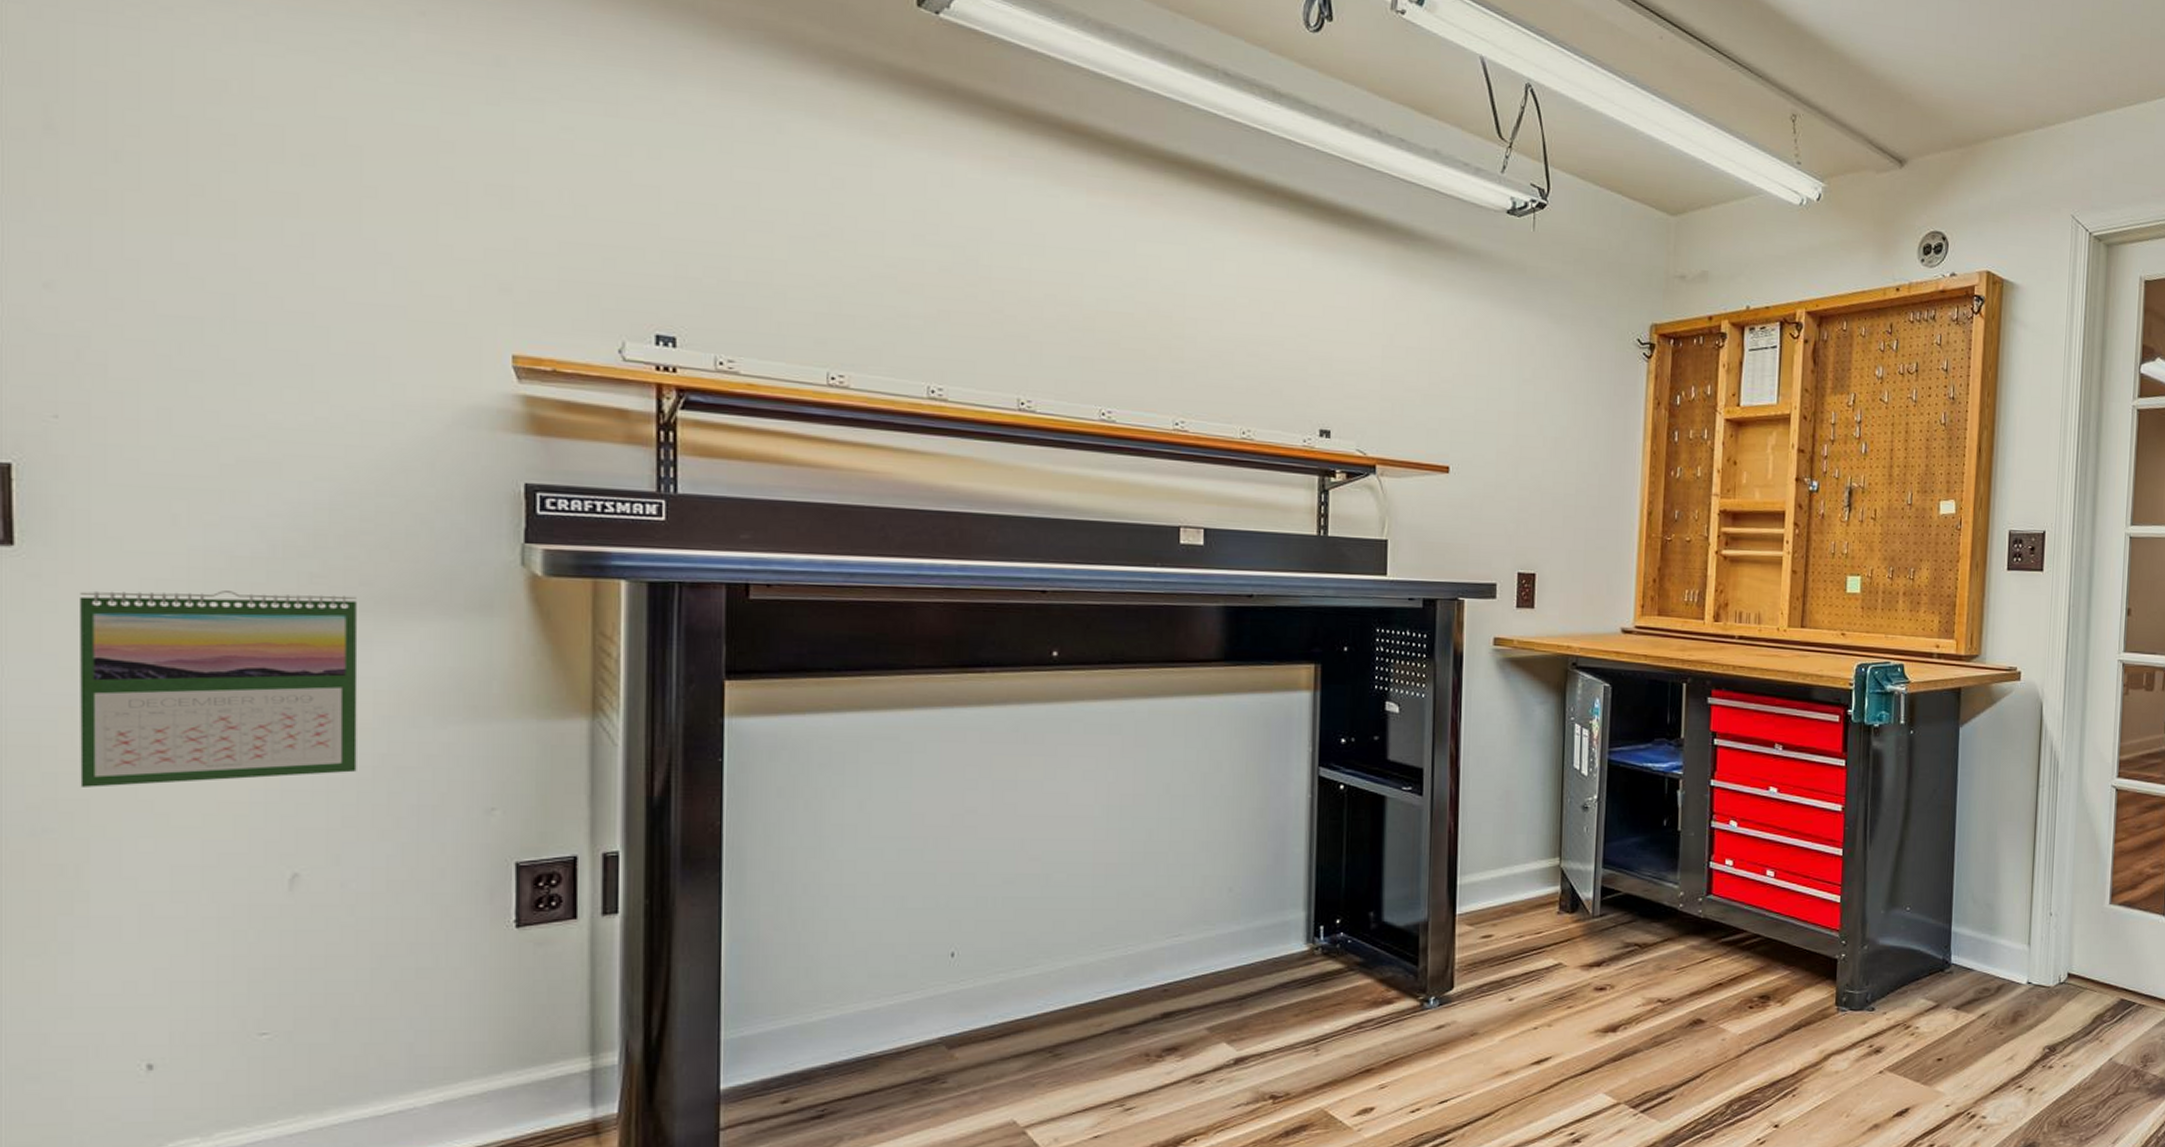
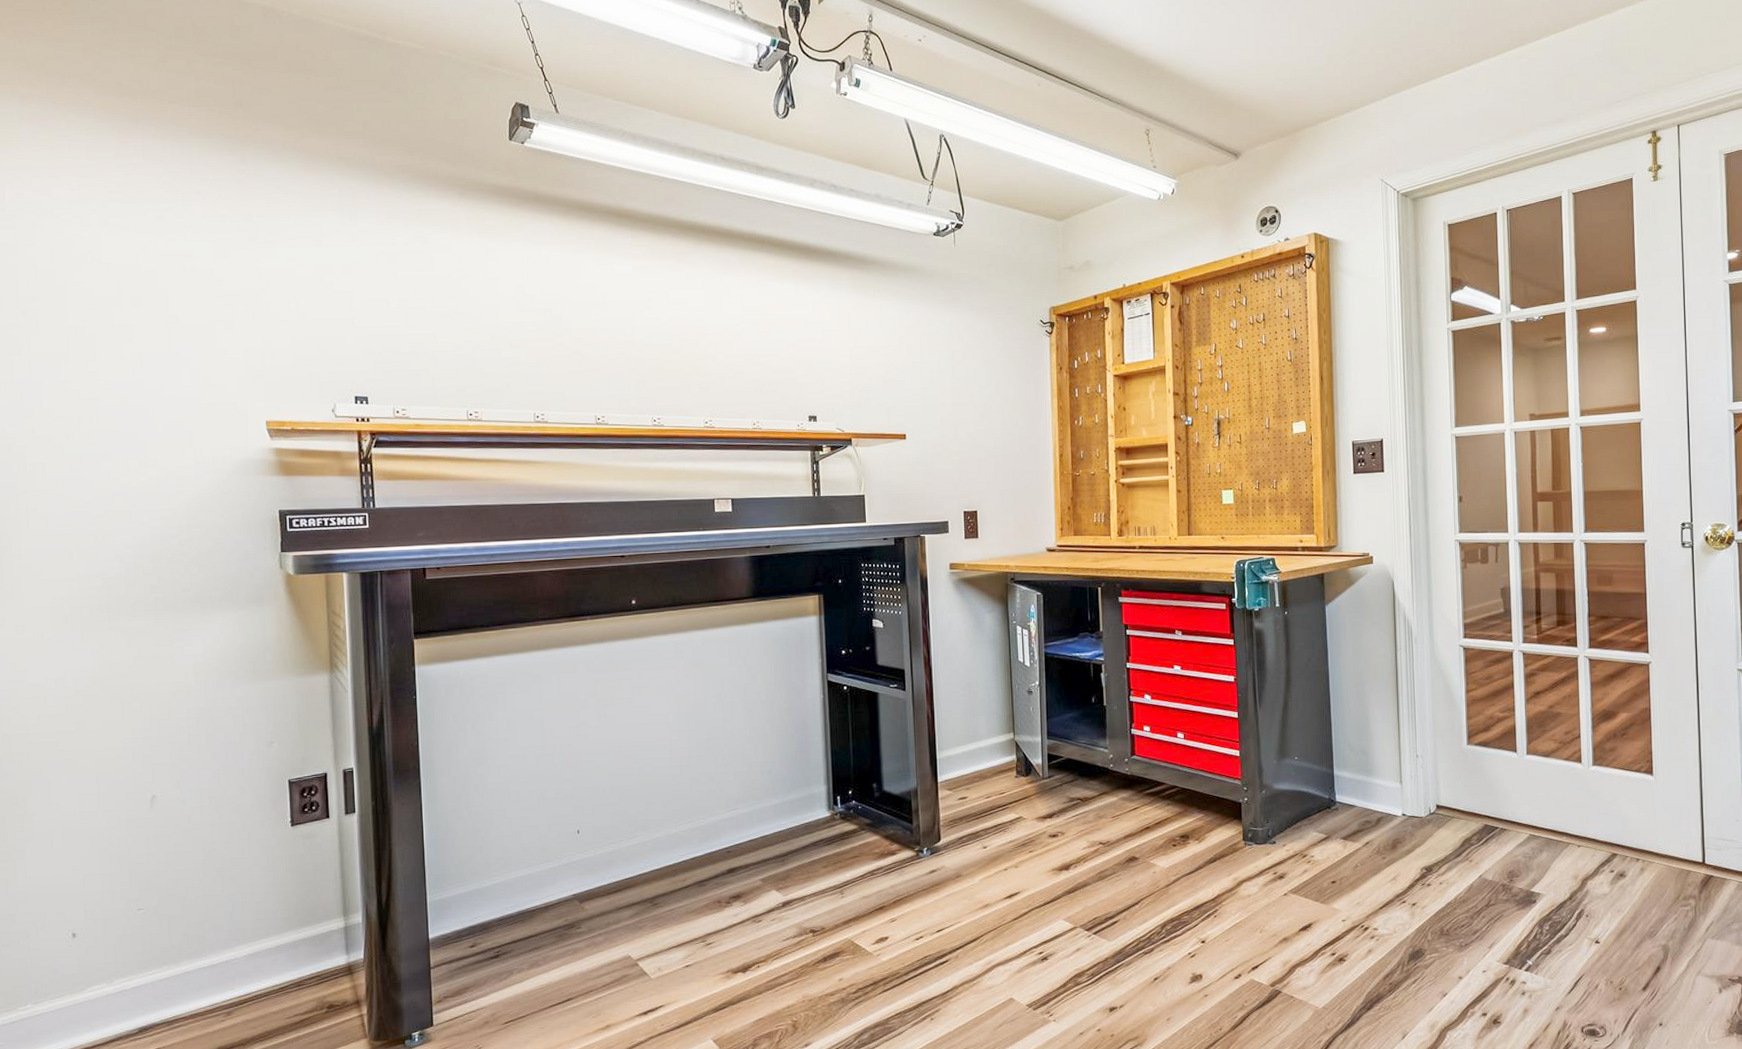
calendar: present [78,590,358,787] -> none [17,599,187,744]

